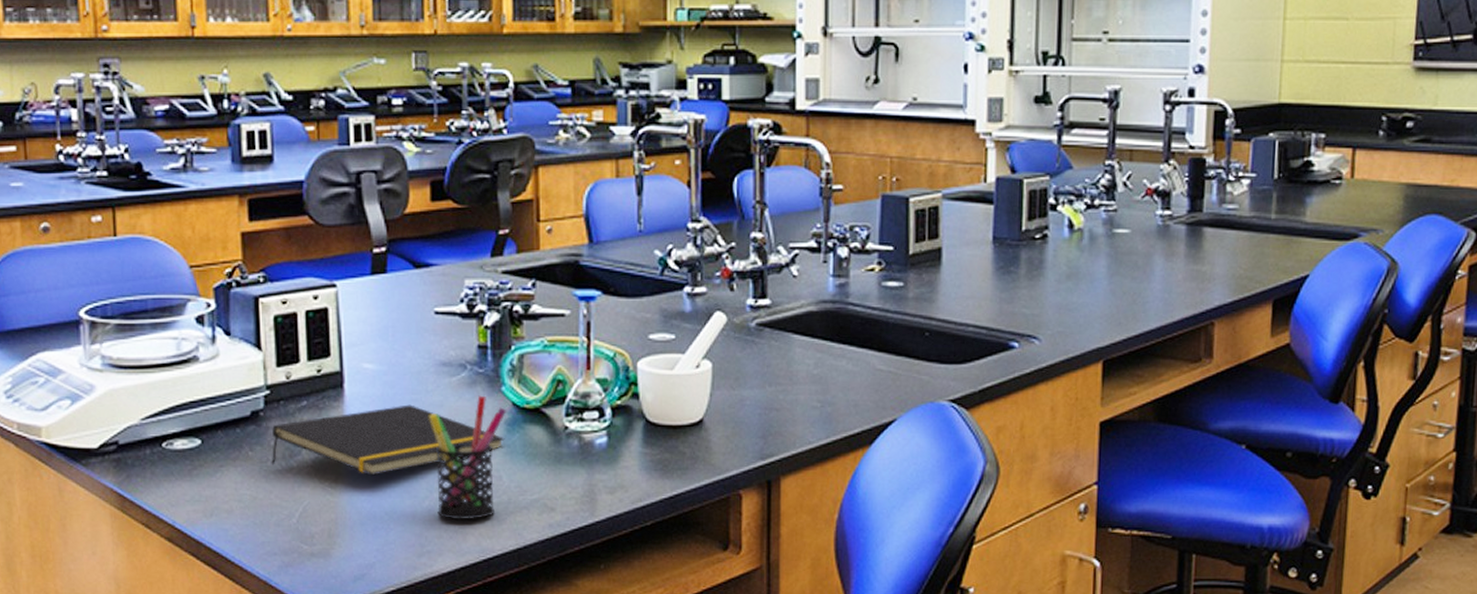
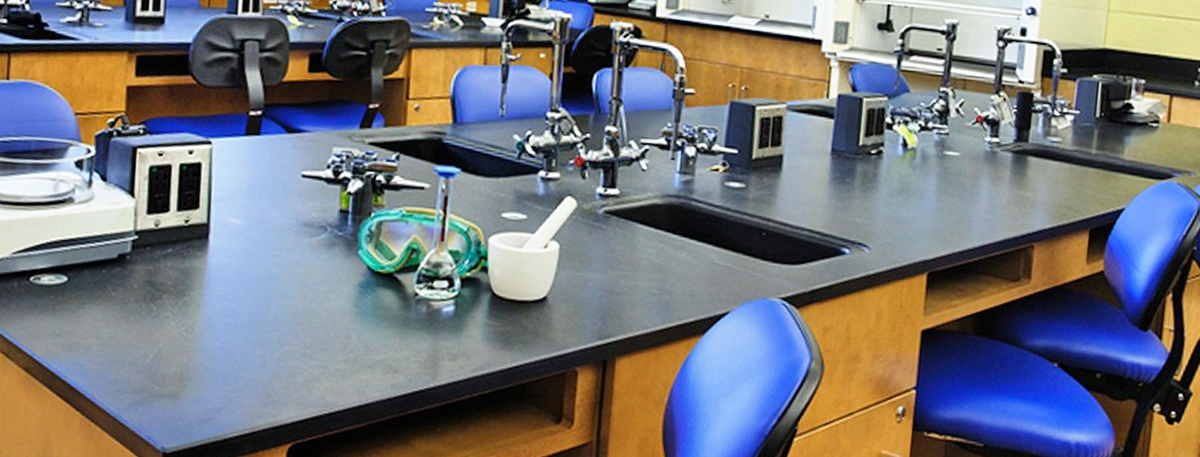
notepad: present [271,404,505,476] -> none [132,260,357,325]
pen holder: present [429,395,506,521] -> none [286,257,361,375]

